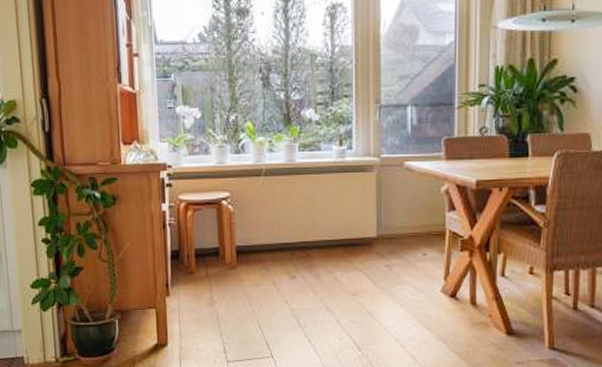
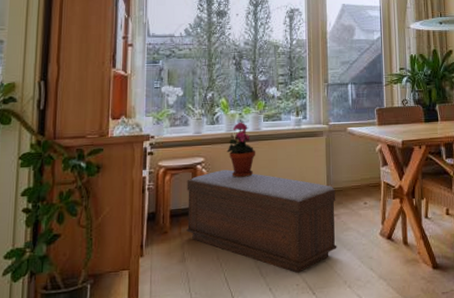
bench: none [211,207,388,326] -> present [186,169,337,273]
potted plant: none [255,151,291,217] -> present [227,122,256,178]

